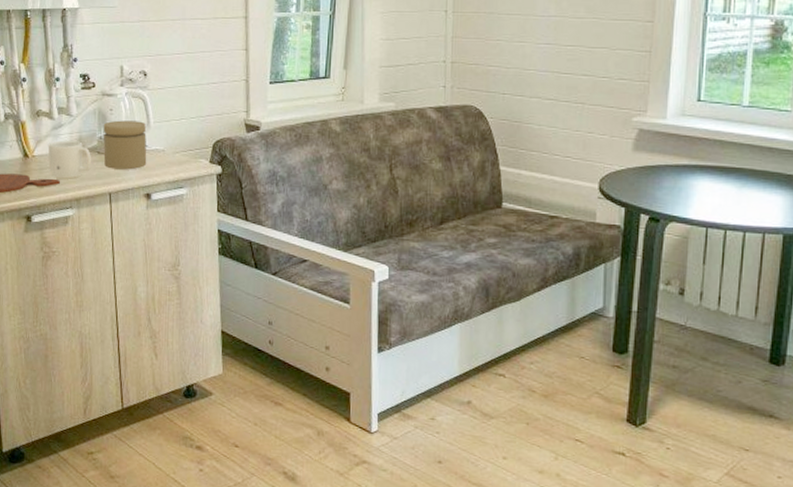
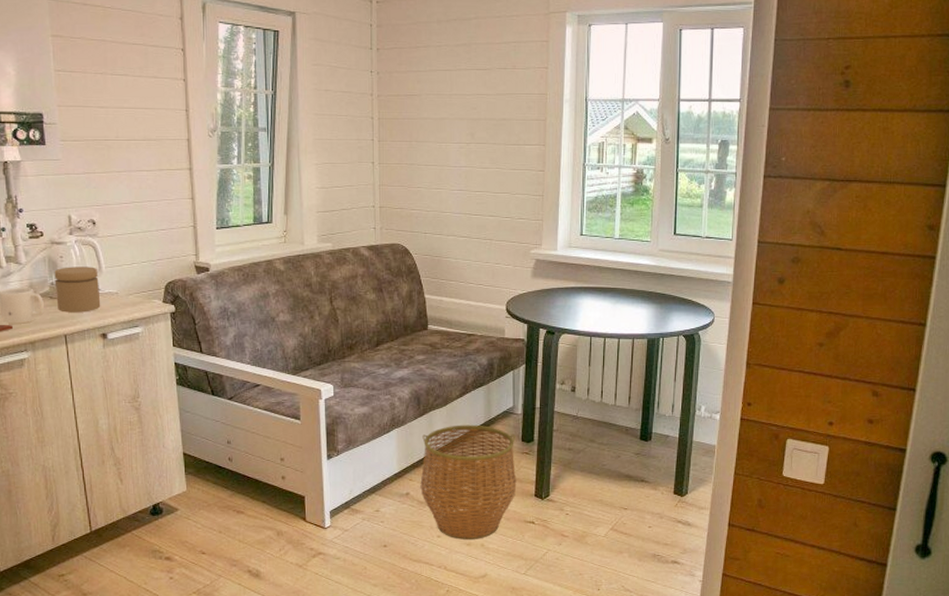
basket: none [484,324,605,467] -> present [420,424,517,540]

